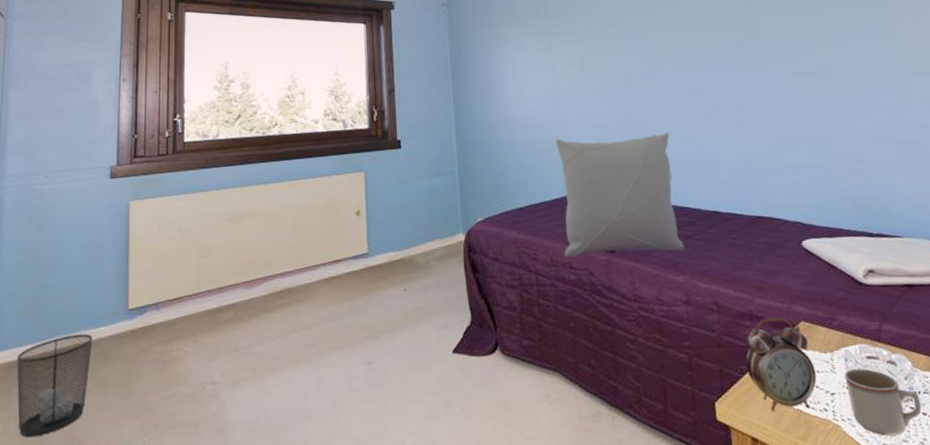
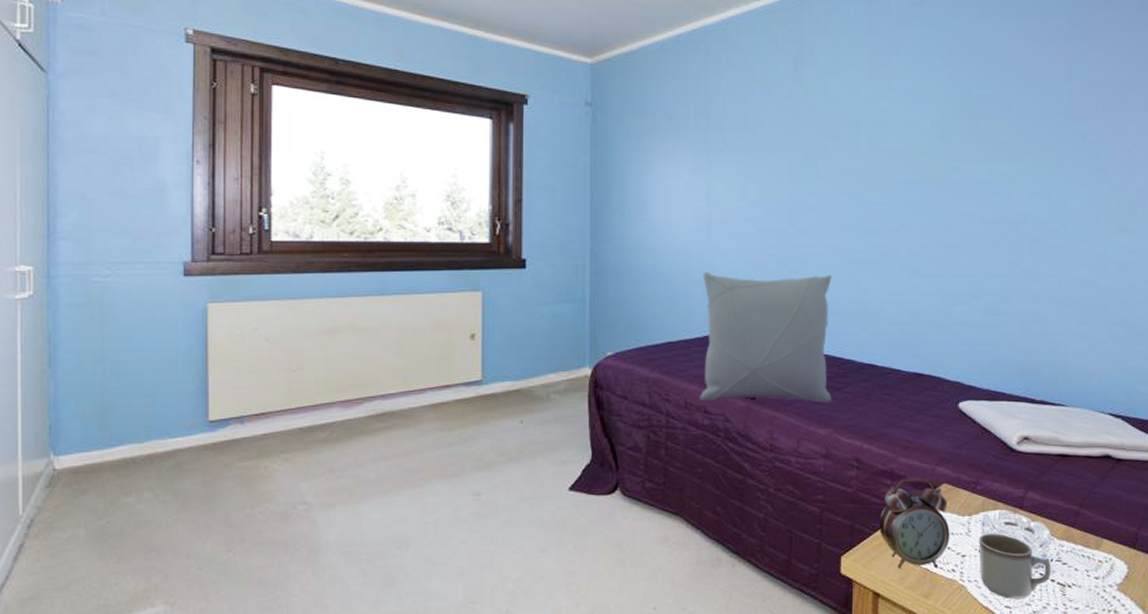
waste bin: present [17,333,93,438] -> none [83,443,168,545]

